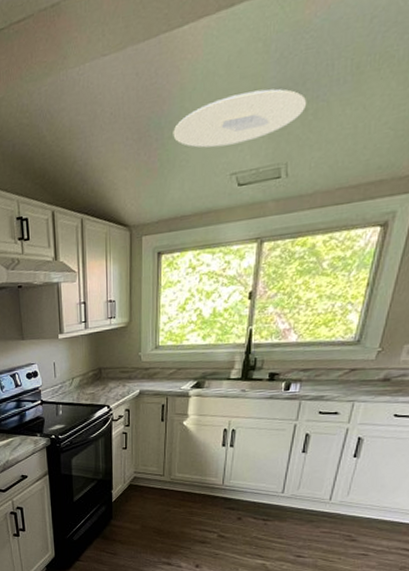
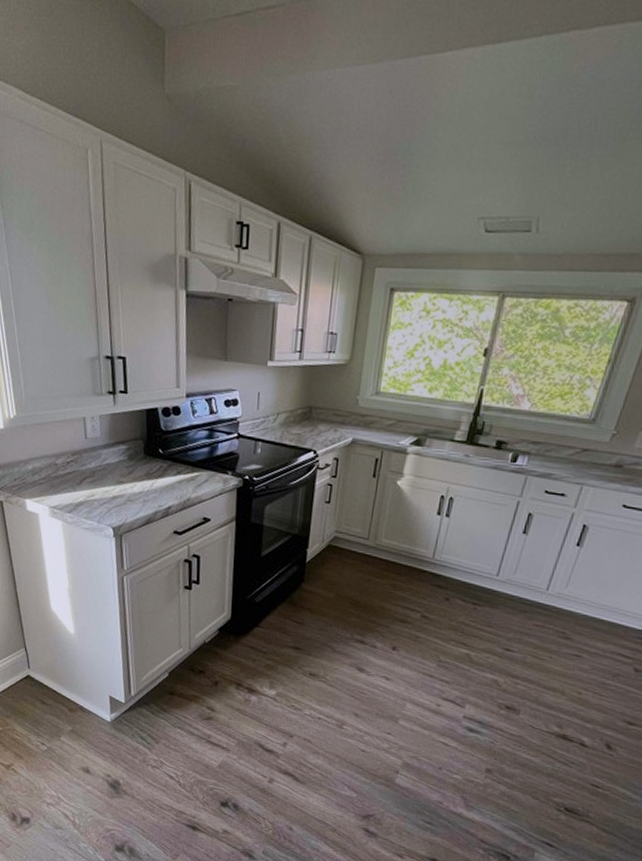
ceiling light: present [173,89,307,148] -> none [422,135,566,187]

